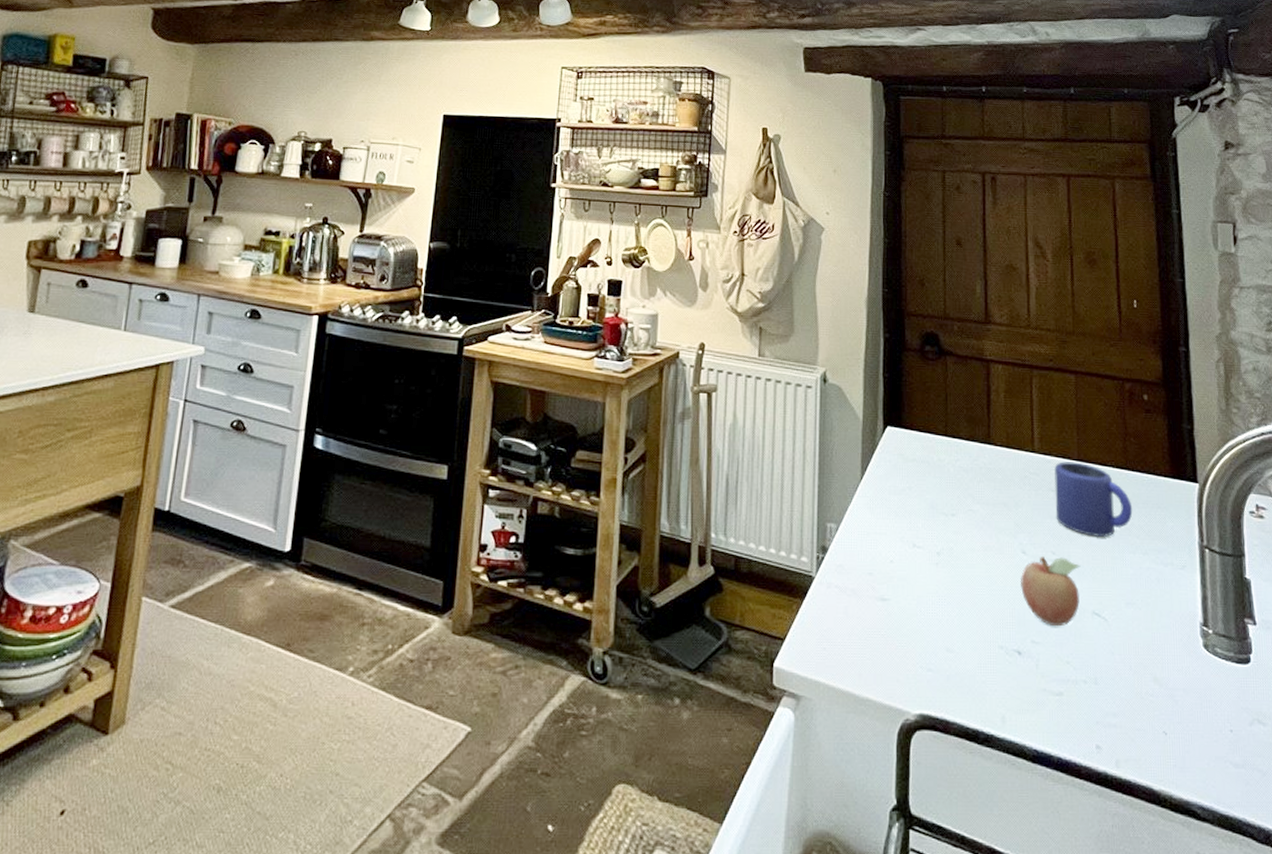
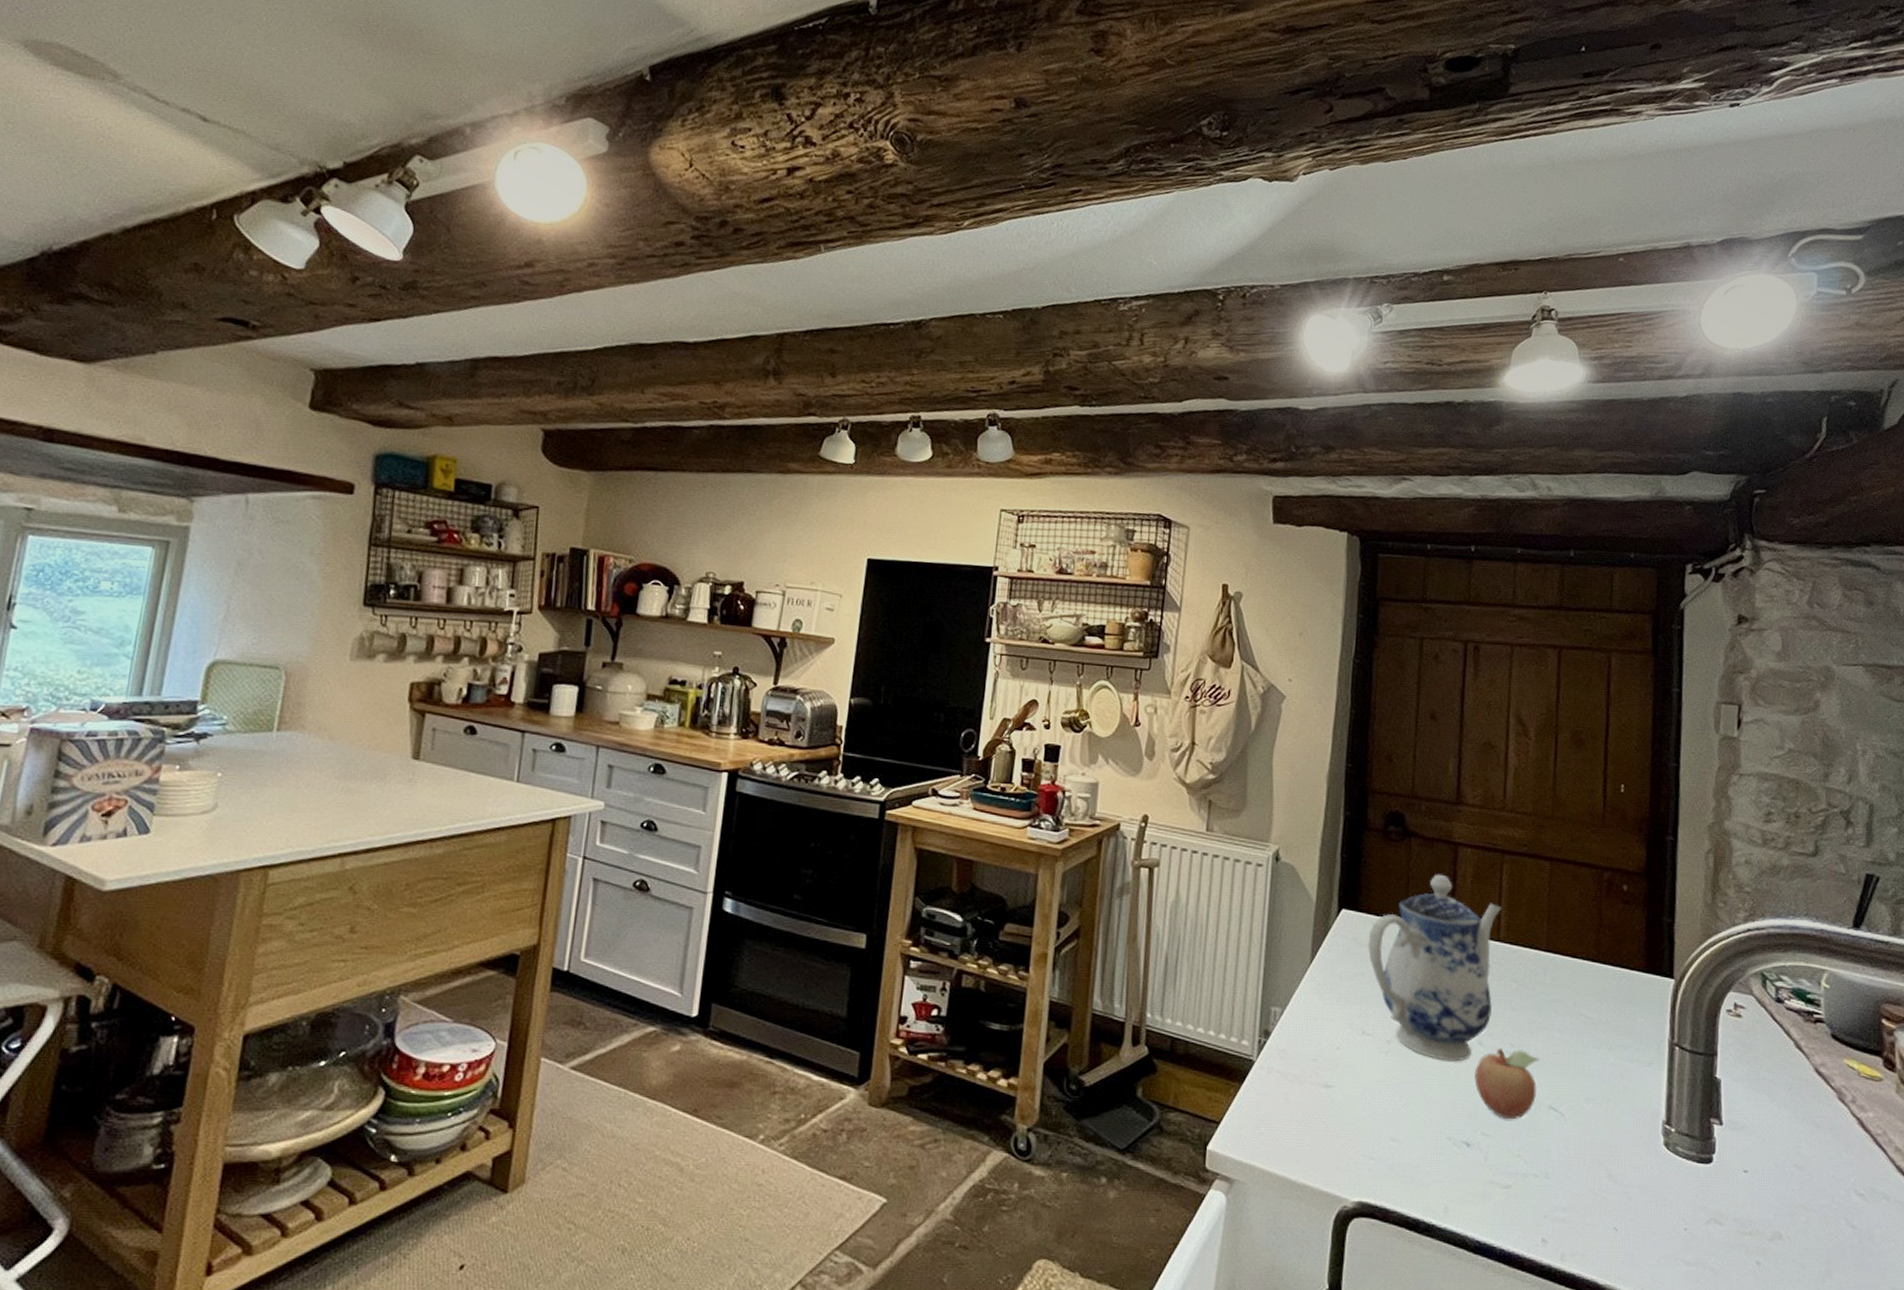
teapot: none [913,390,1035,571] -> present [1367,874,1502,1062]
mug: present [1053,461,1133,537] -> none [1517,952,1601,1031]

